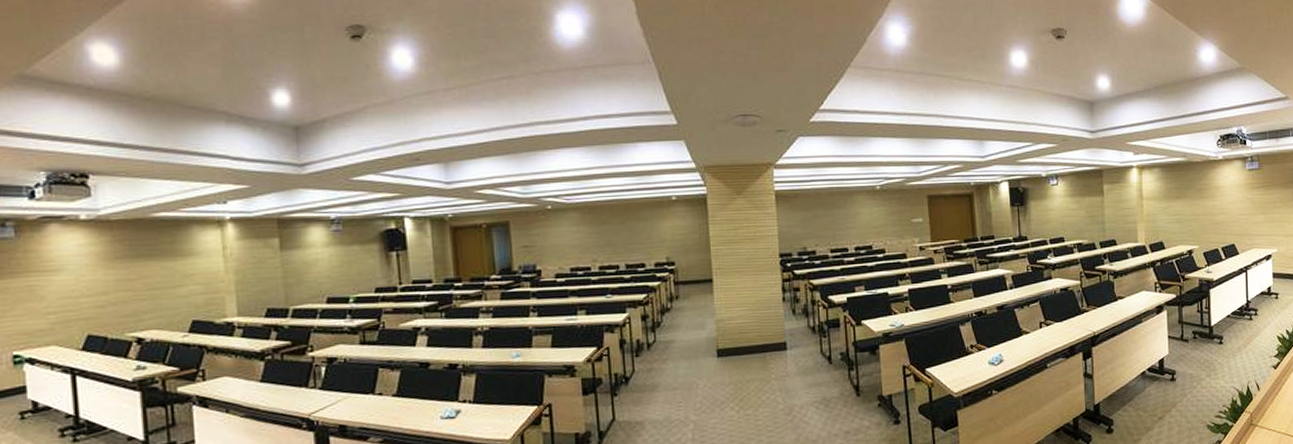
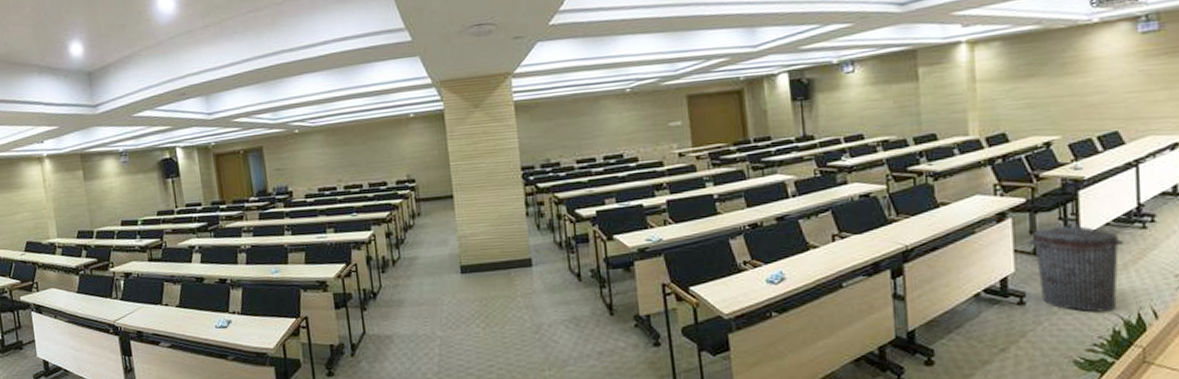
trash can: none [1178,315,1238,386] -> present [1028,223,1124,313]

